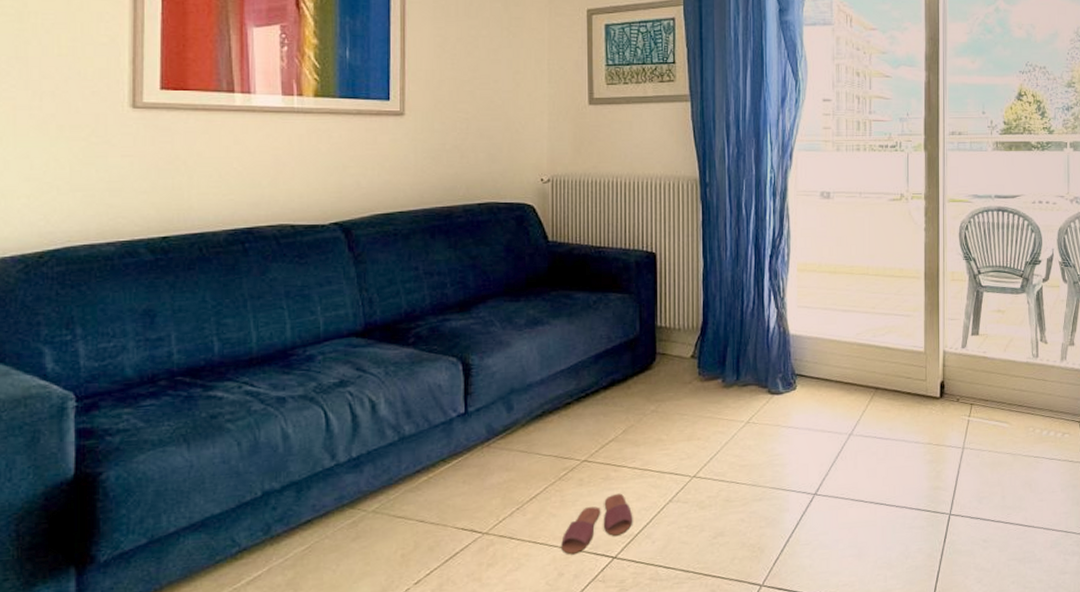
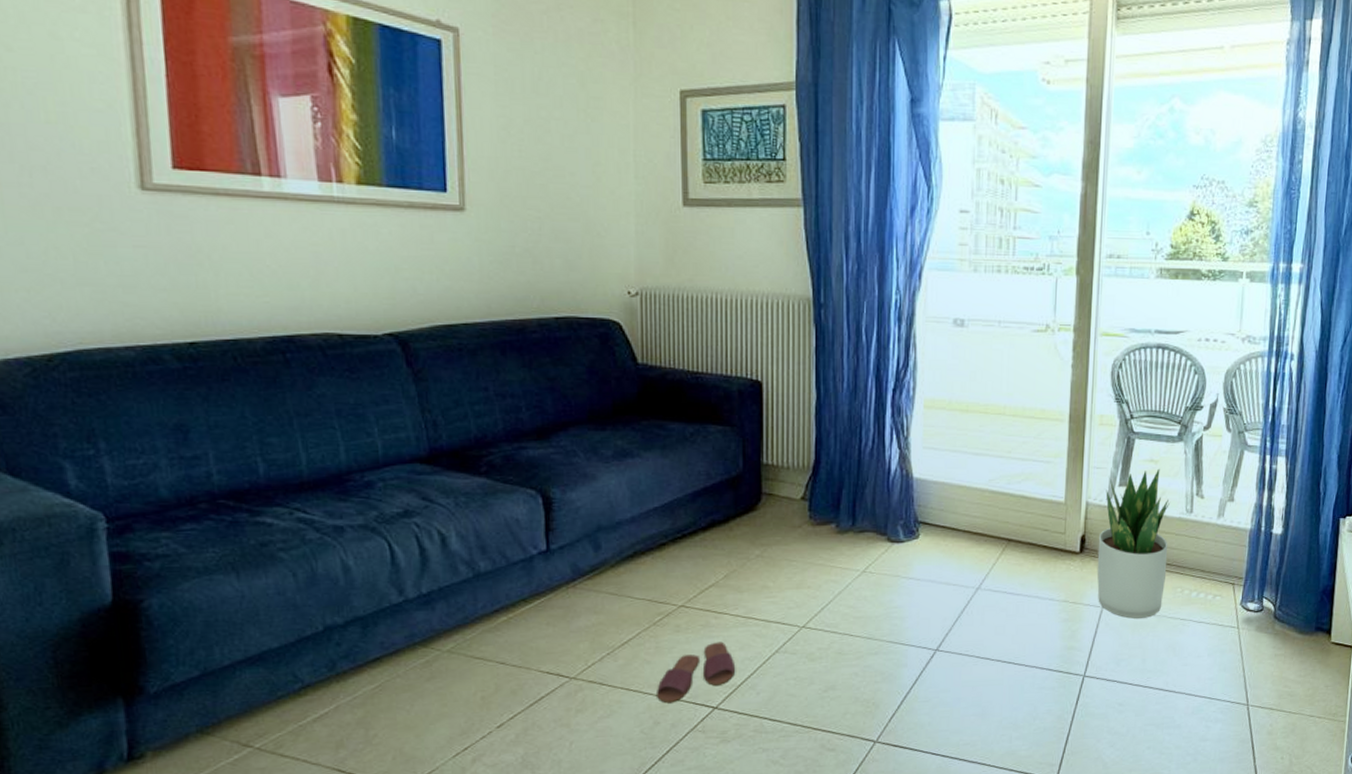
planter: none [956,317,1019,458] -> present [1097,468,1170,619]

